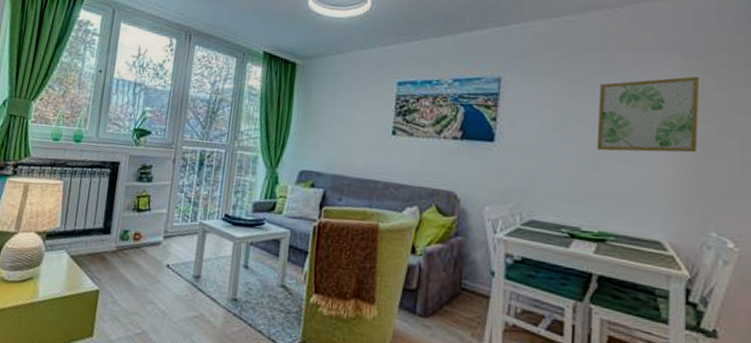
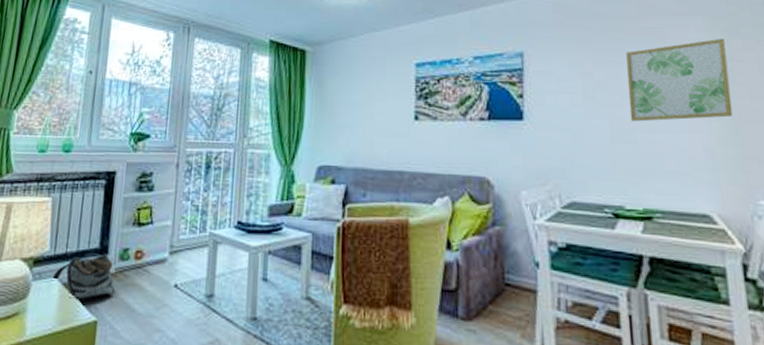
backpack: none [62,233,116,272] -> present [52,254,116,301]

